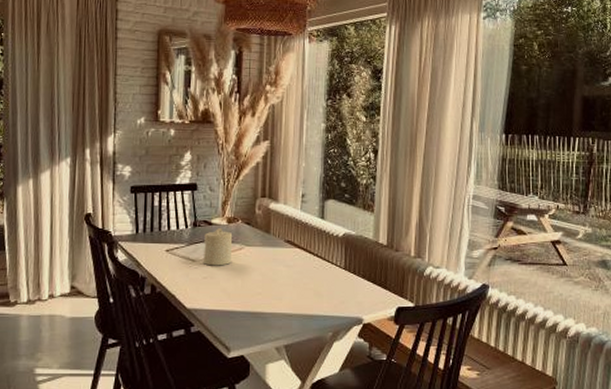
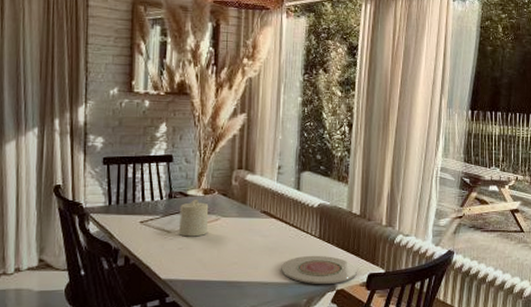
plate: none [306,286,384,318] -> present [281,255,357,285]

